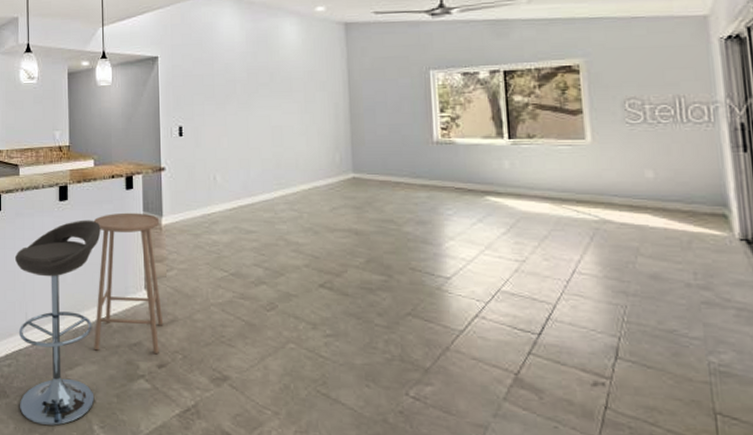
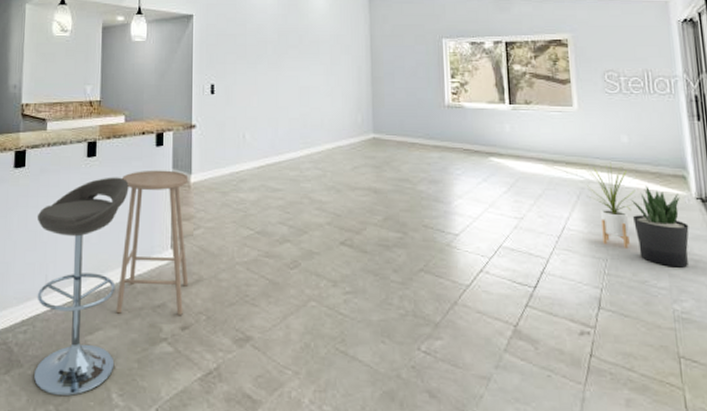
house plant: none [599,200,671,294] -> present [584,162,643,248]
planter: none [656,225,730,316] -> present [630,185,689,268]

